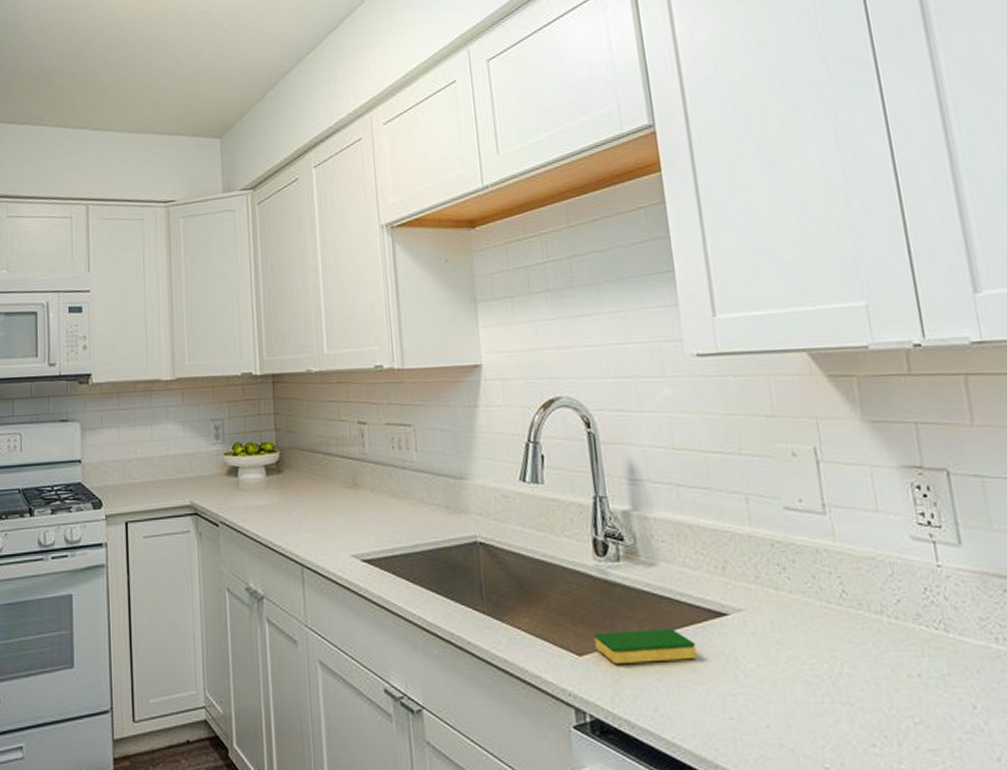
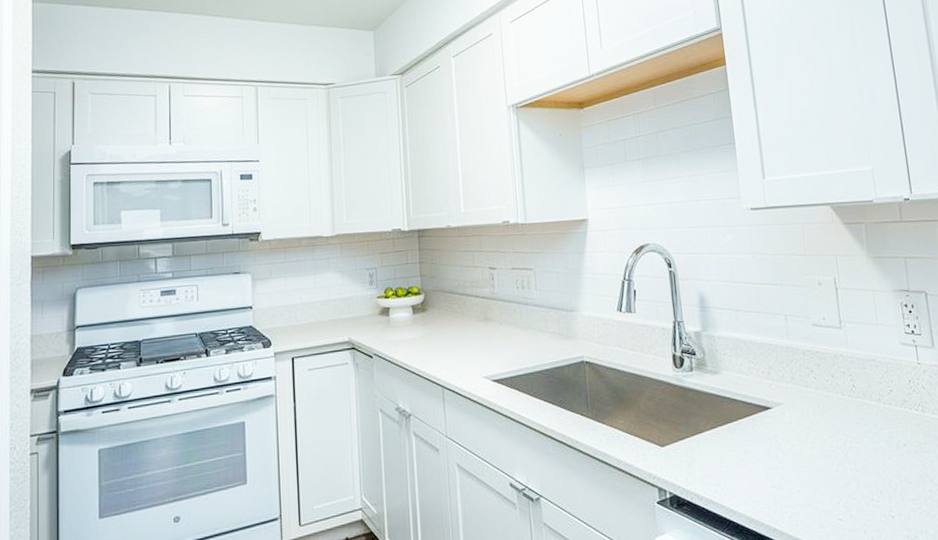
dish sponge: present [594,629,697,665] -> none [673,422,748,452]

